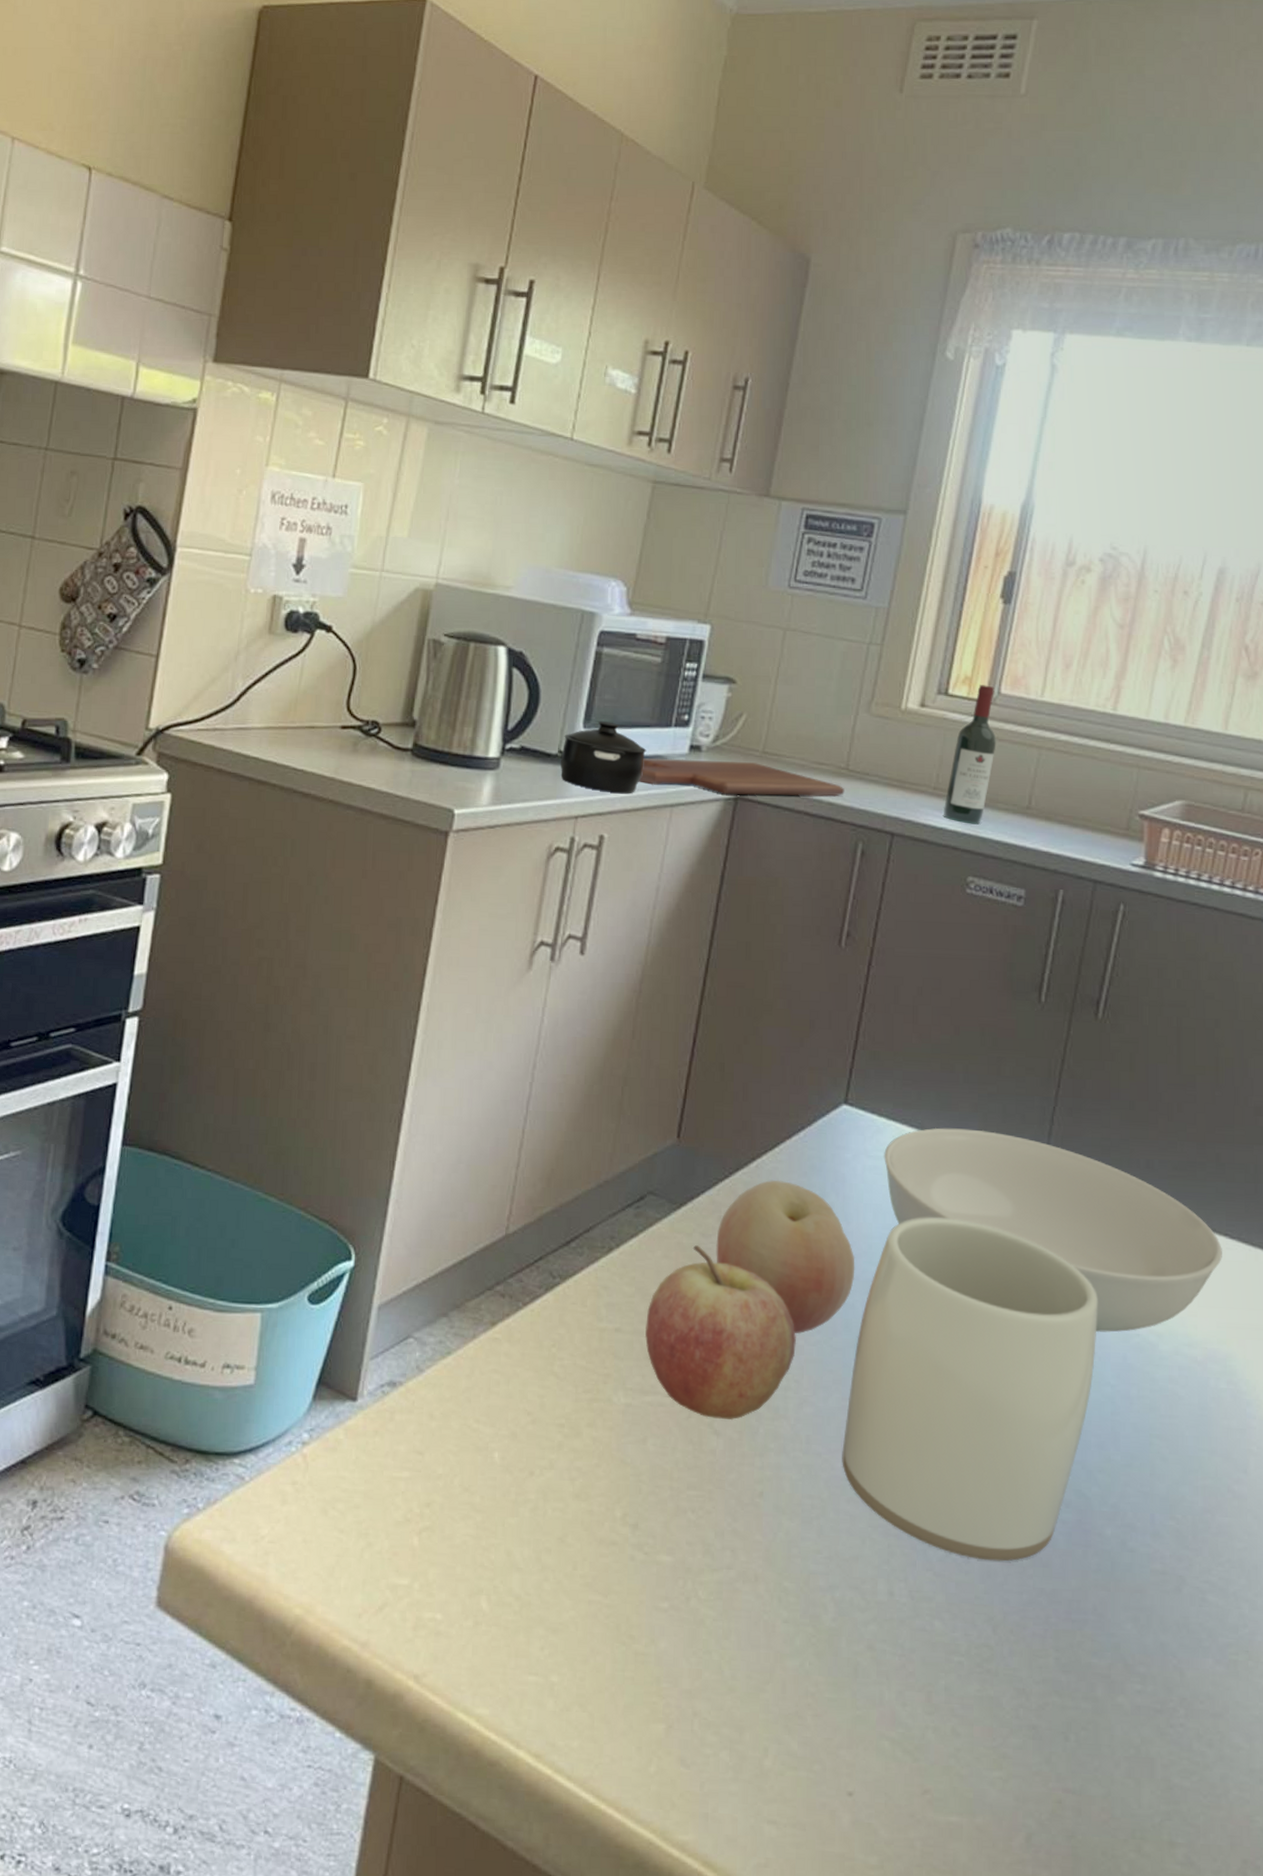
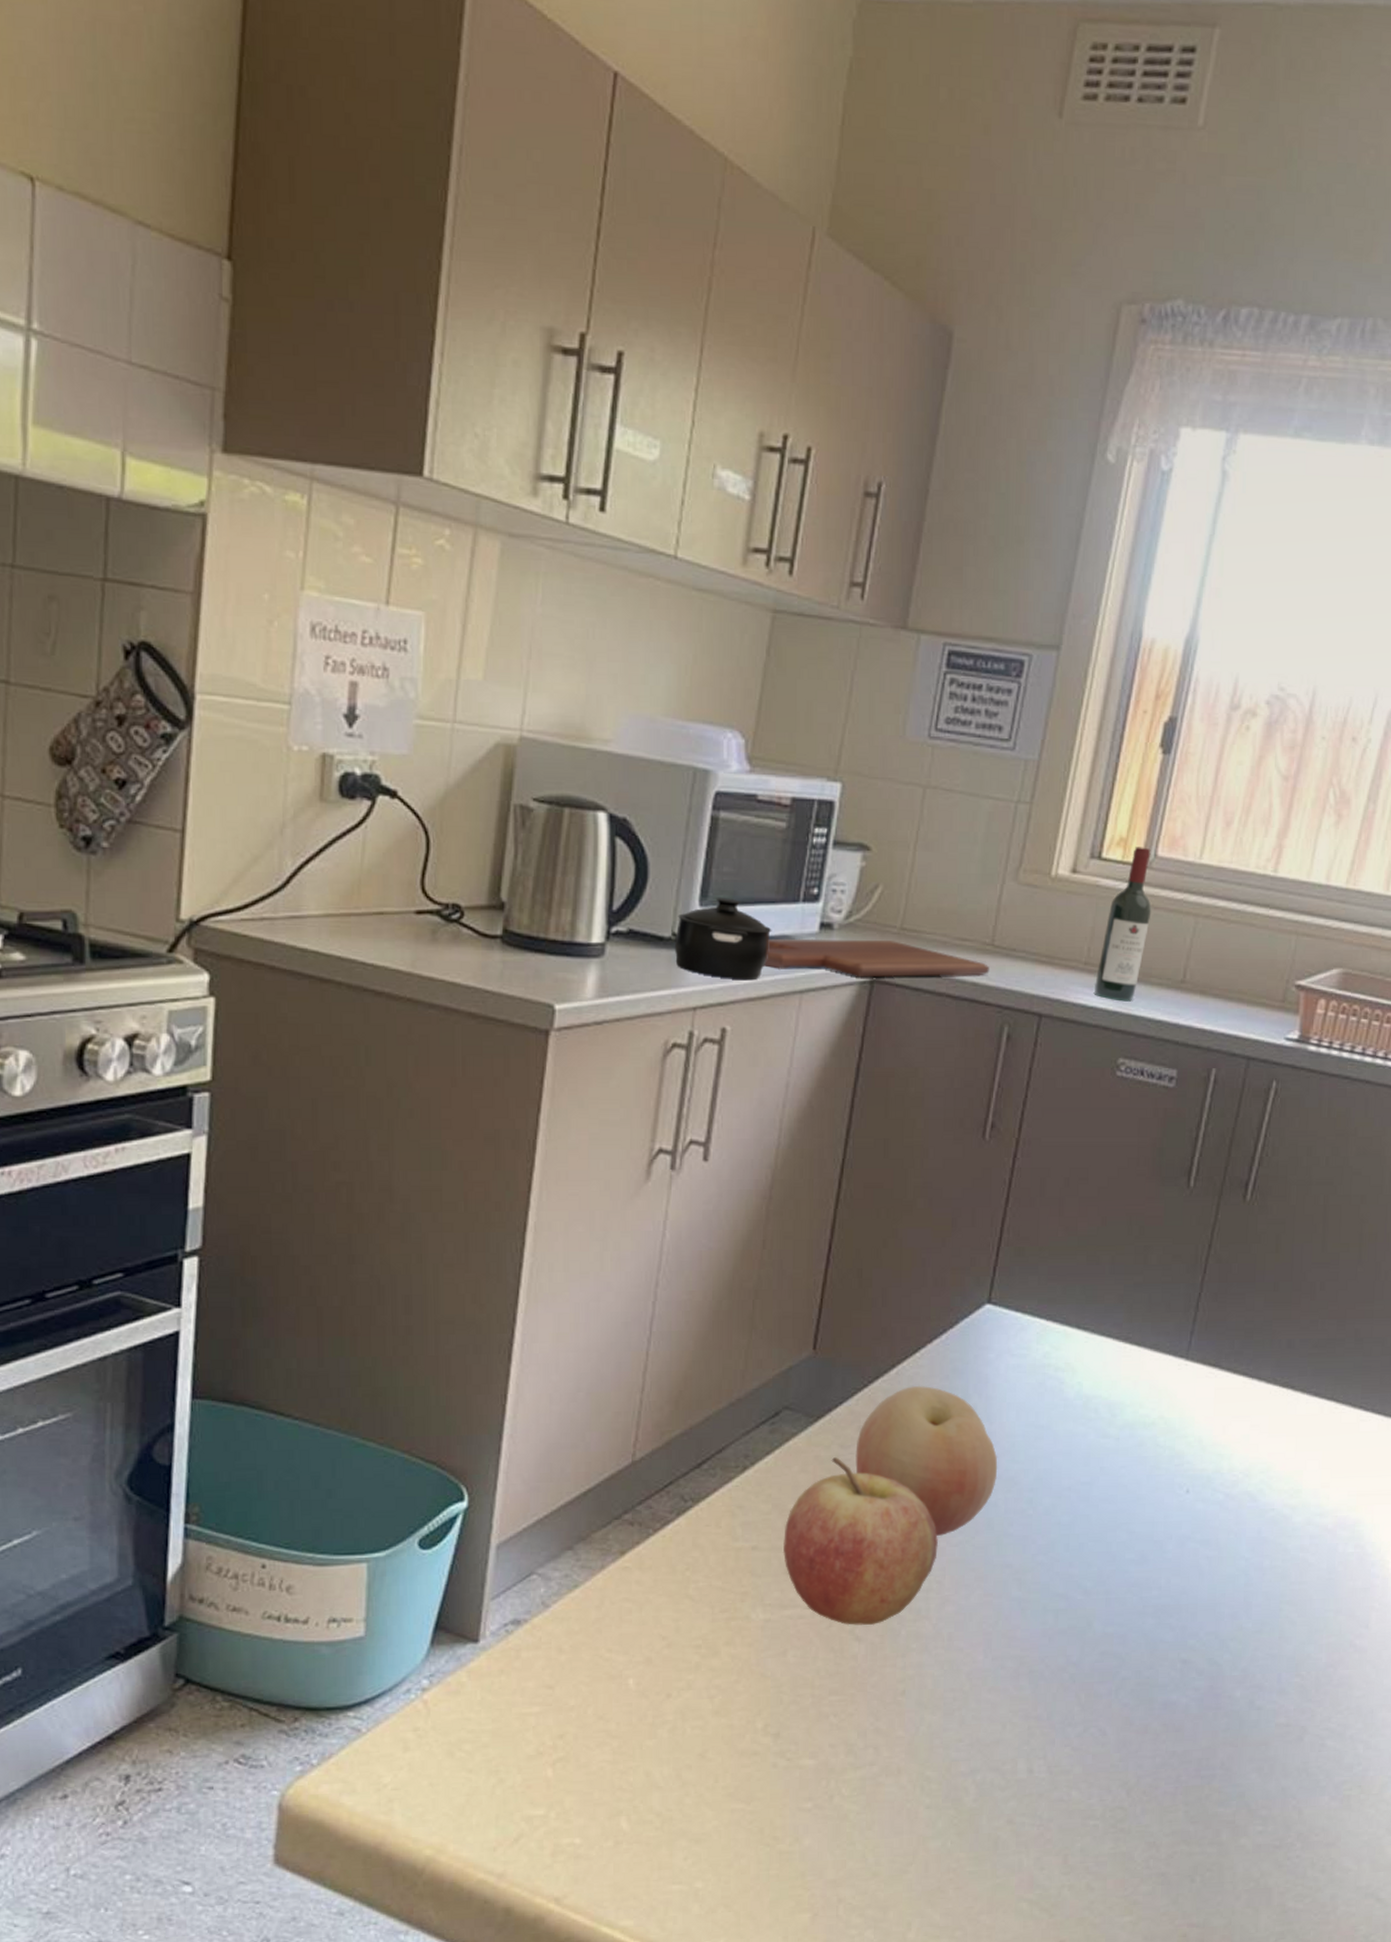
mug: present [842,1217,1097,1562] -> none [983,1411,1236,1732]
bowl: present [884,1127,1222,1332] -> none [1028,1321,1356,1510]

